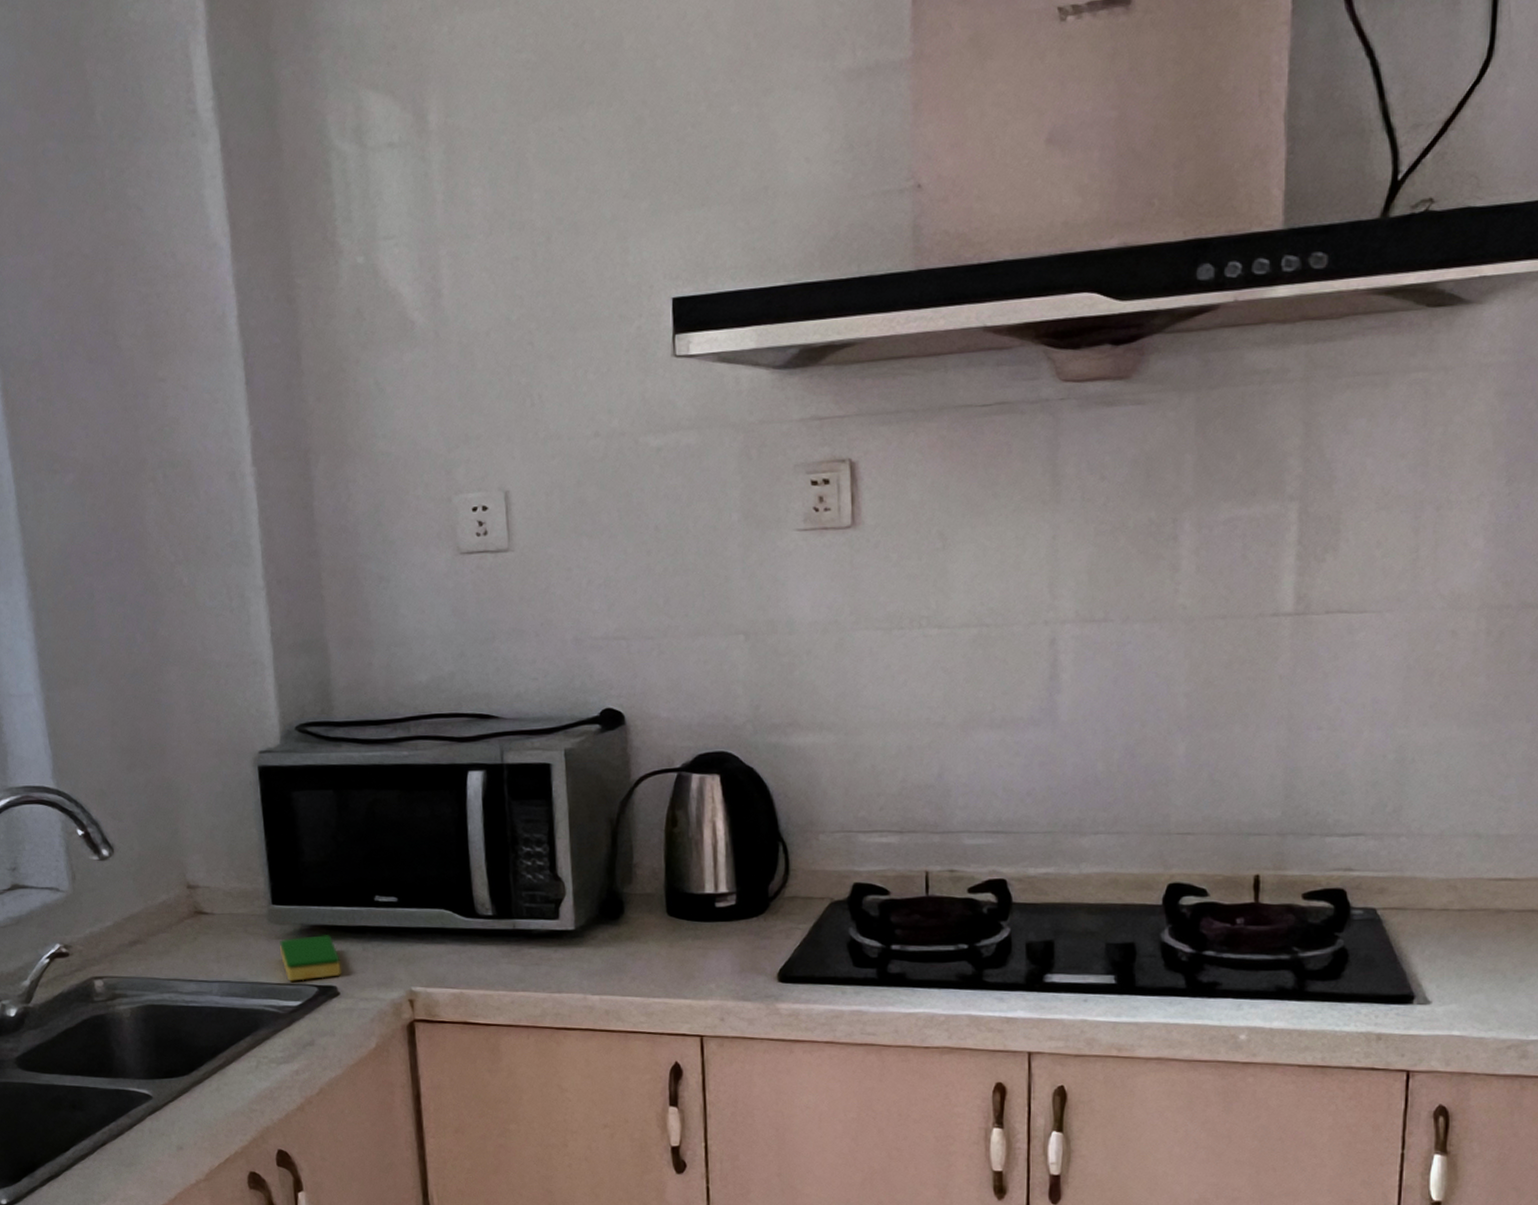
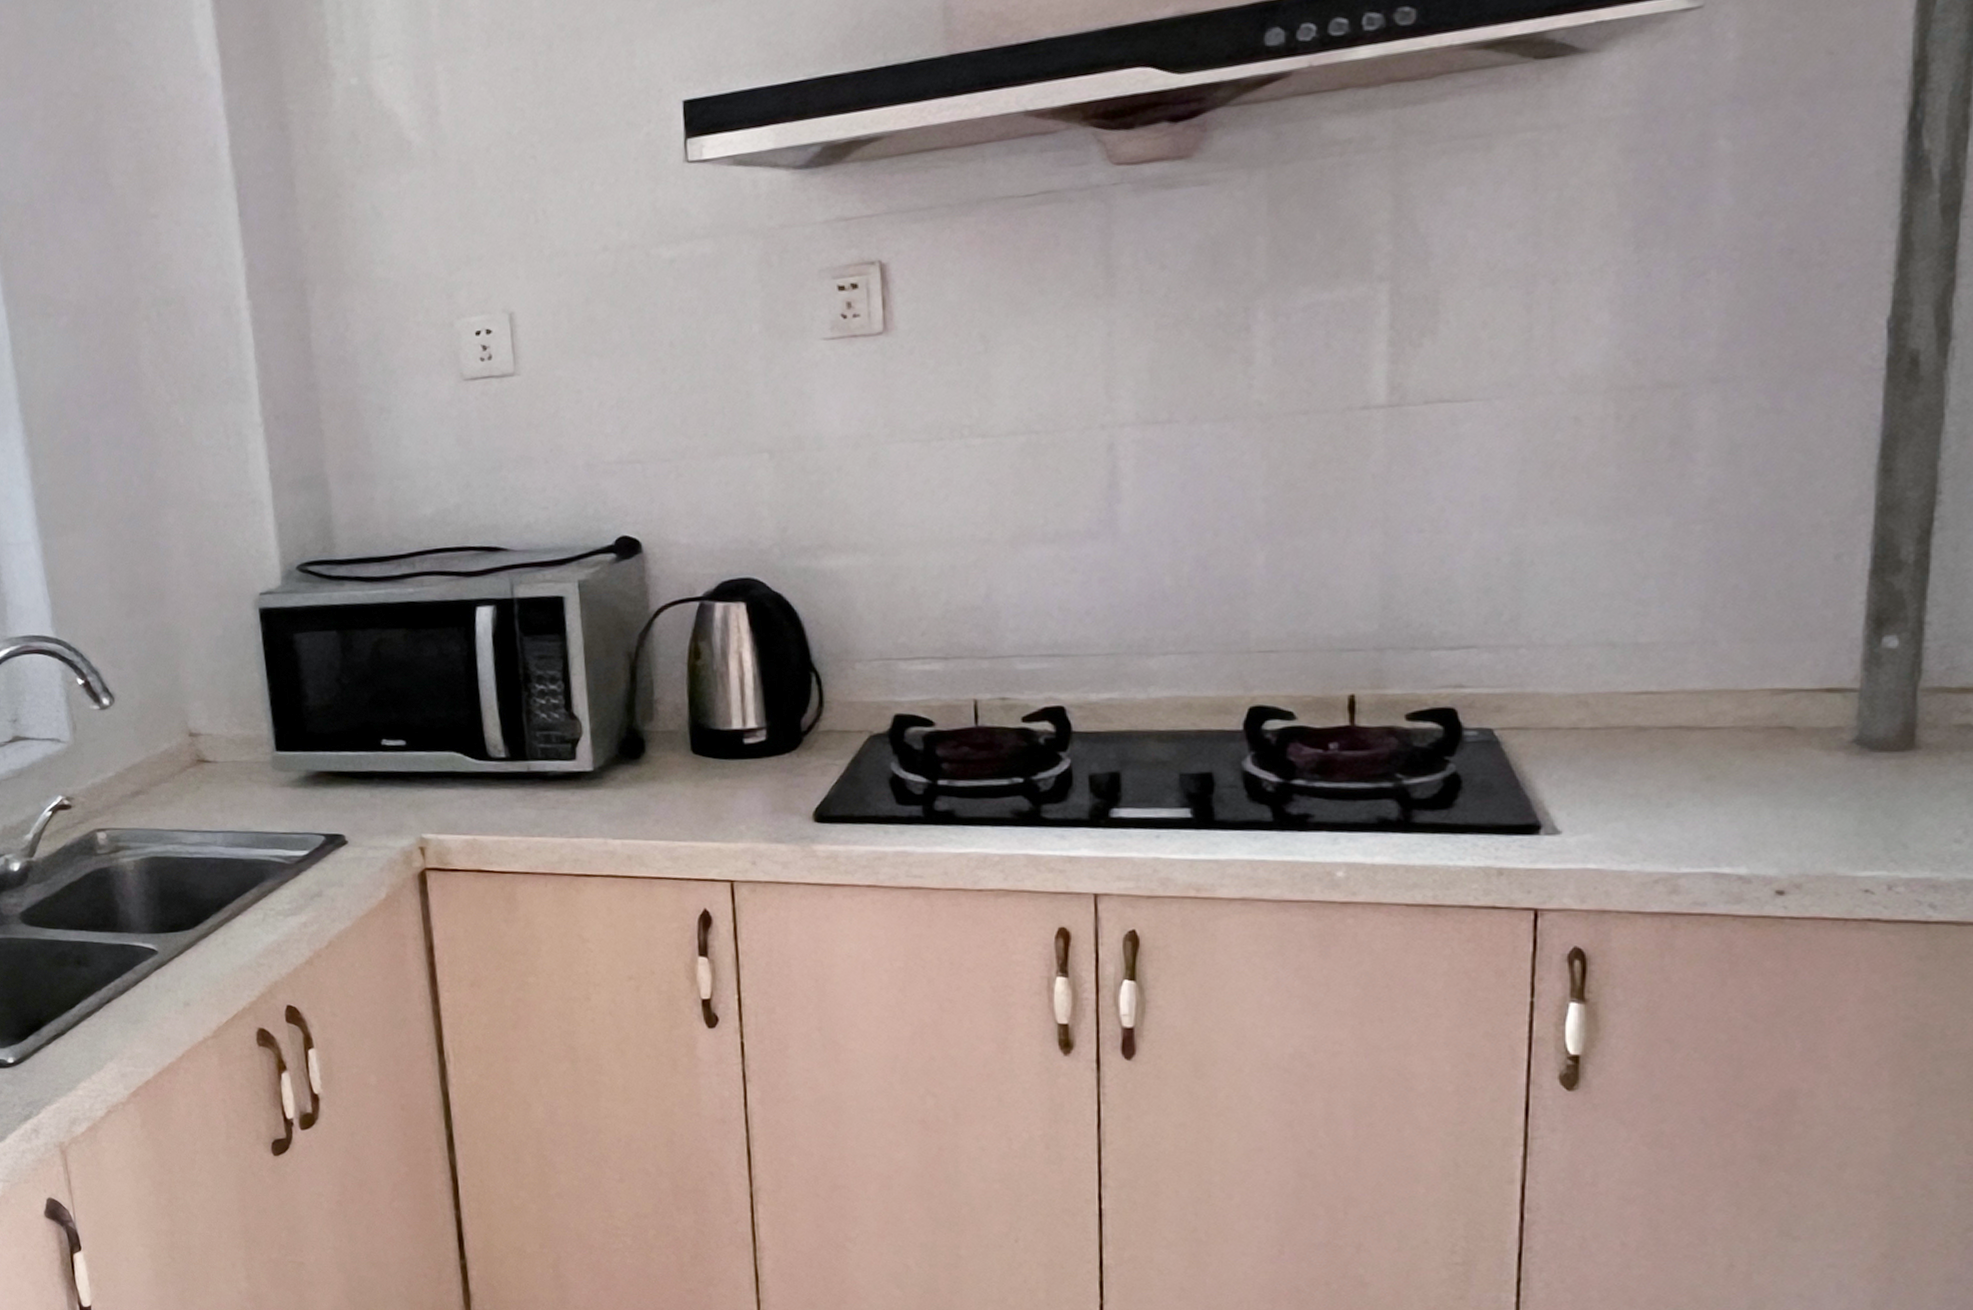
dish sponge: present [280,935,342,982] -> none [284,781,349,831]

